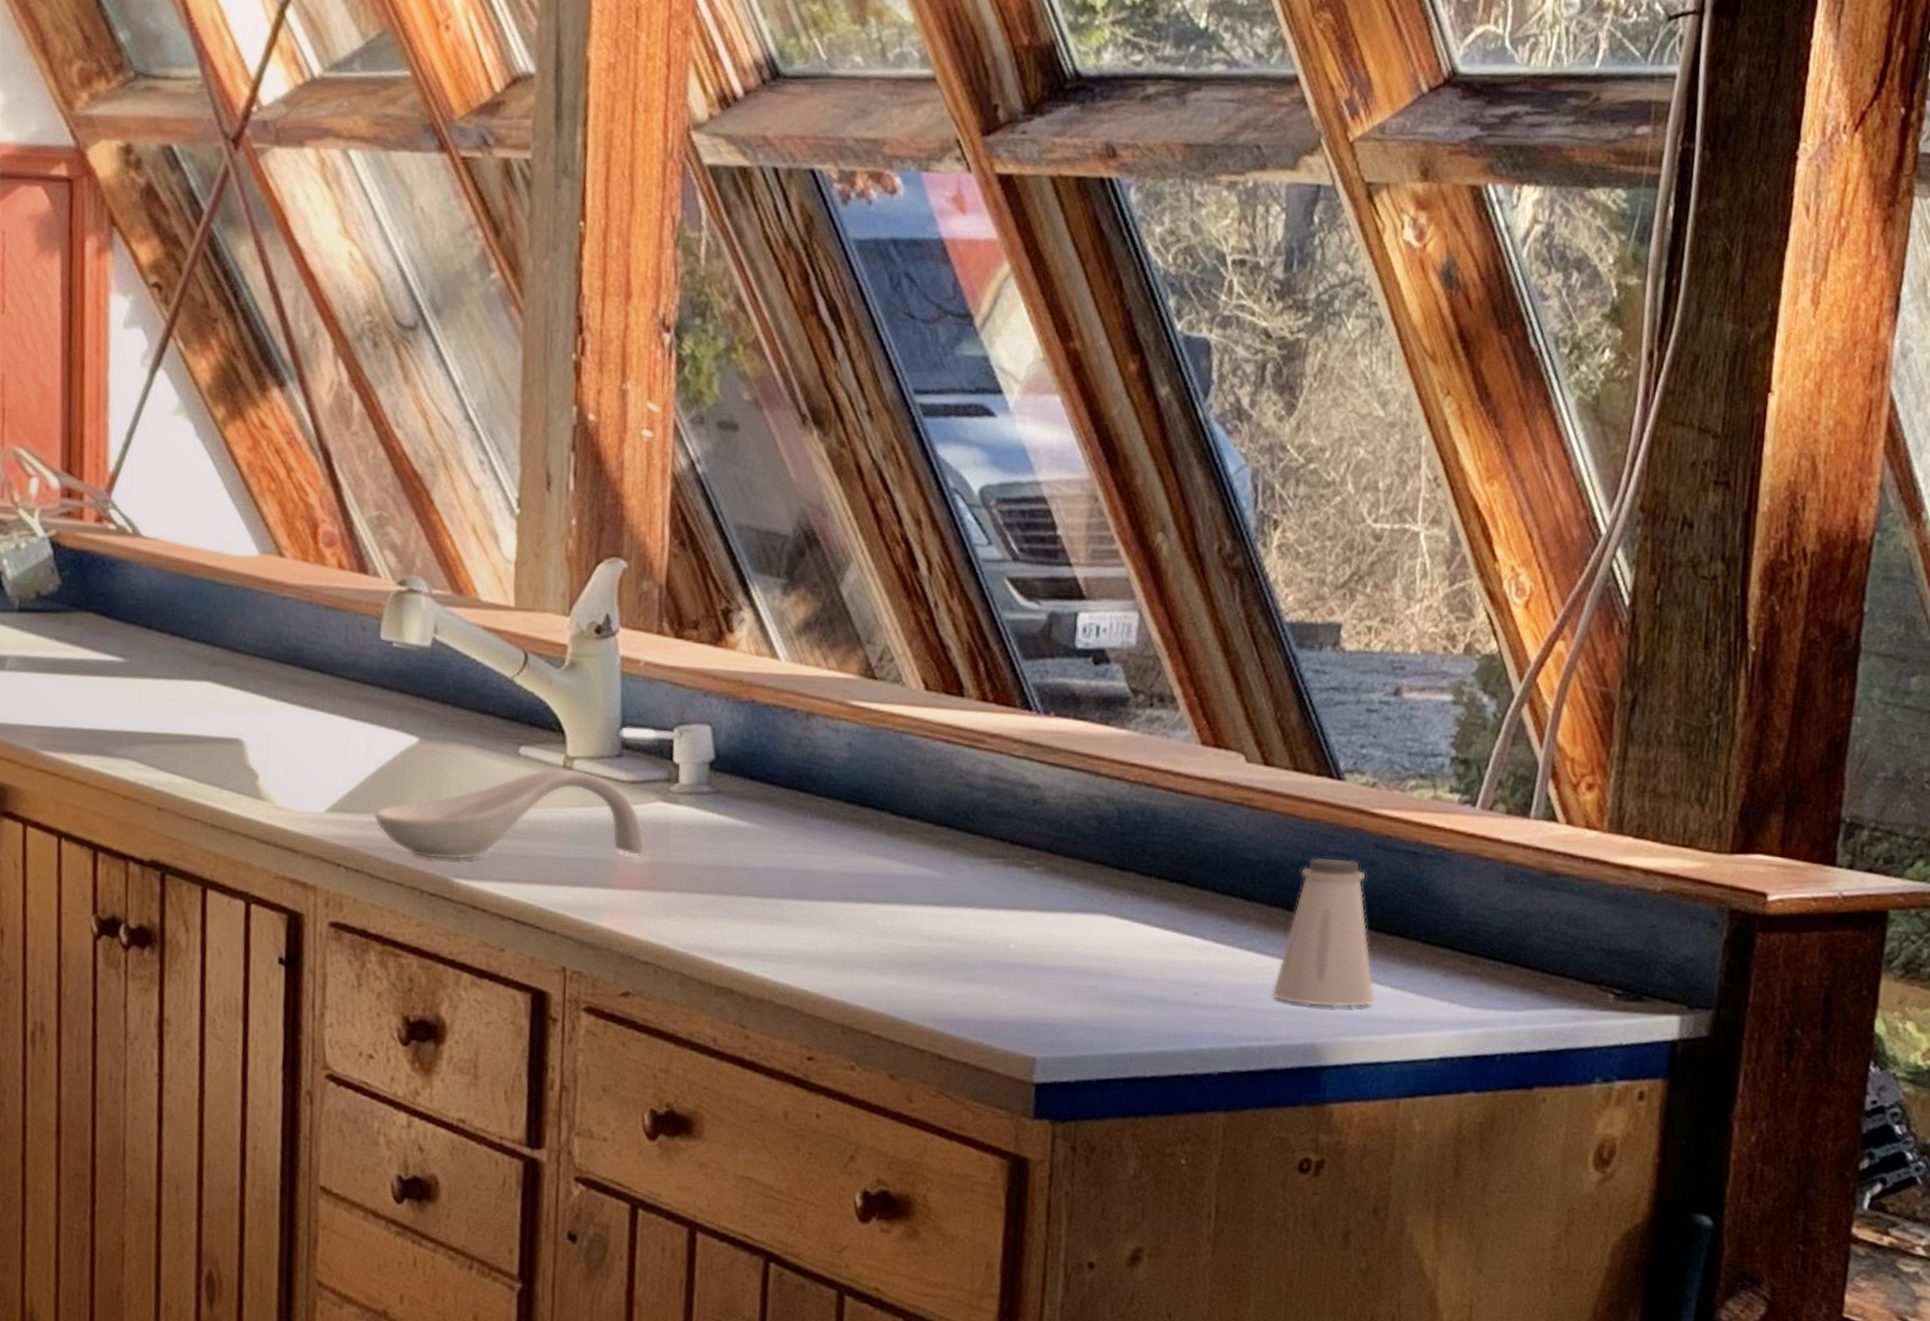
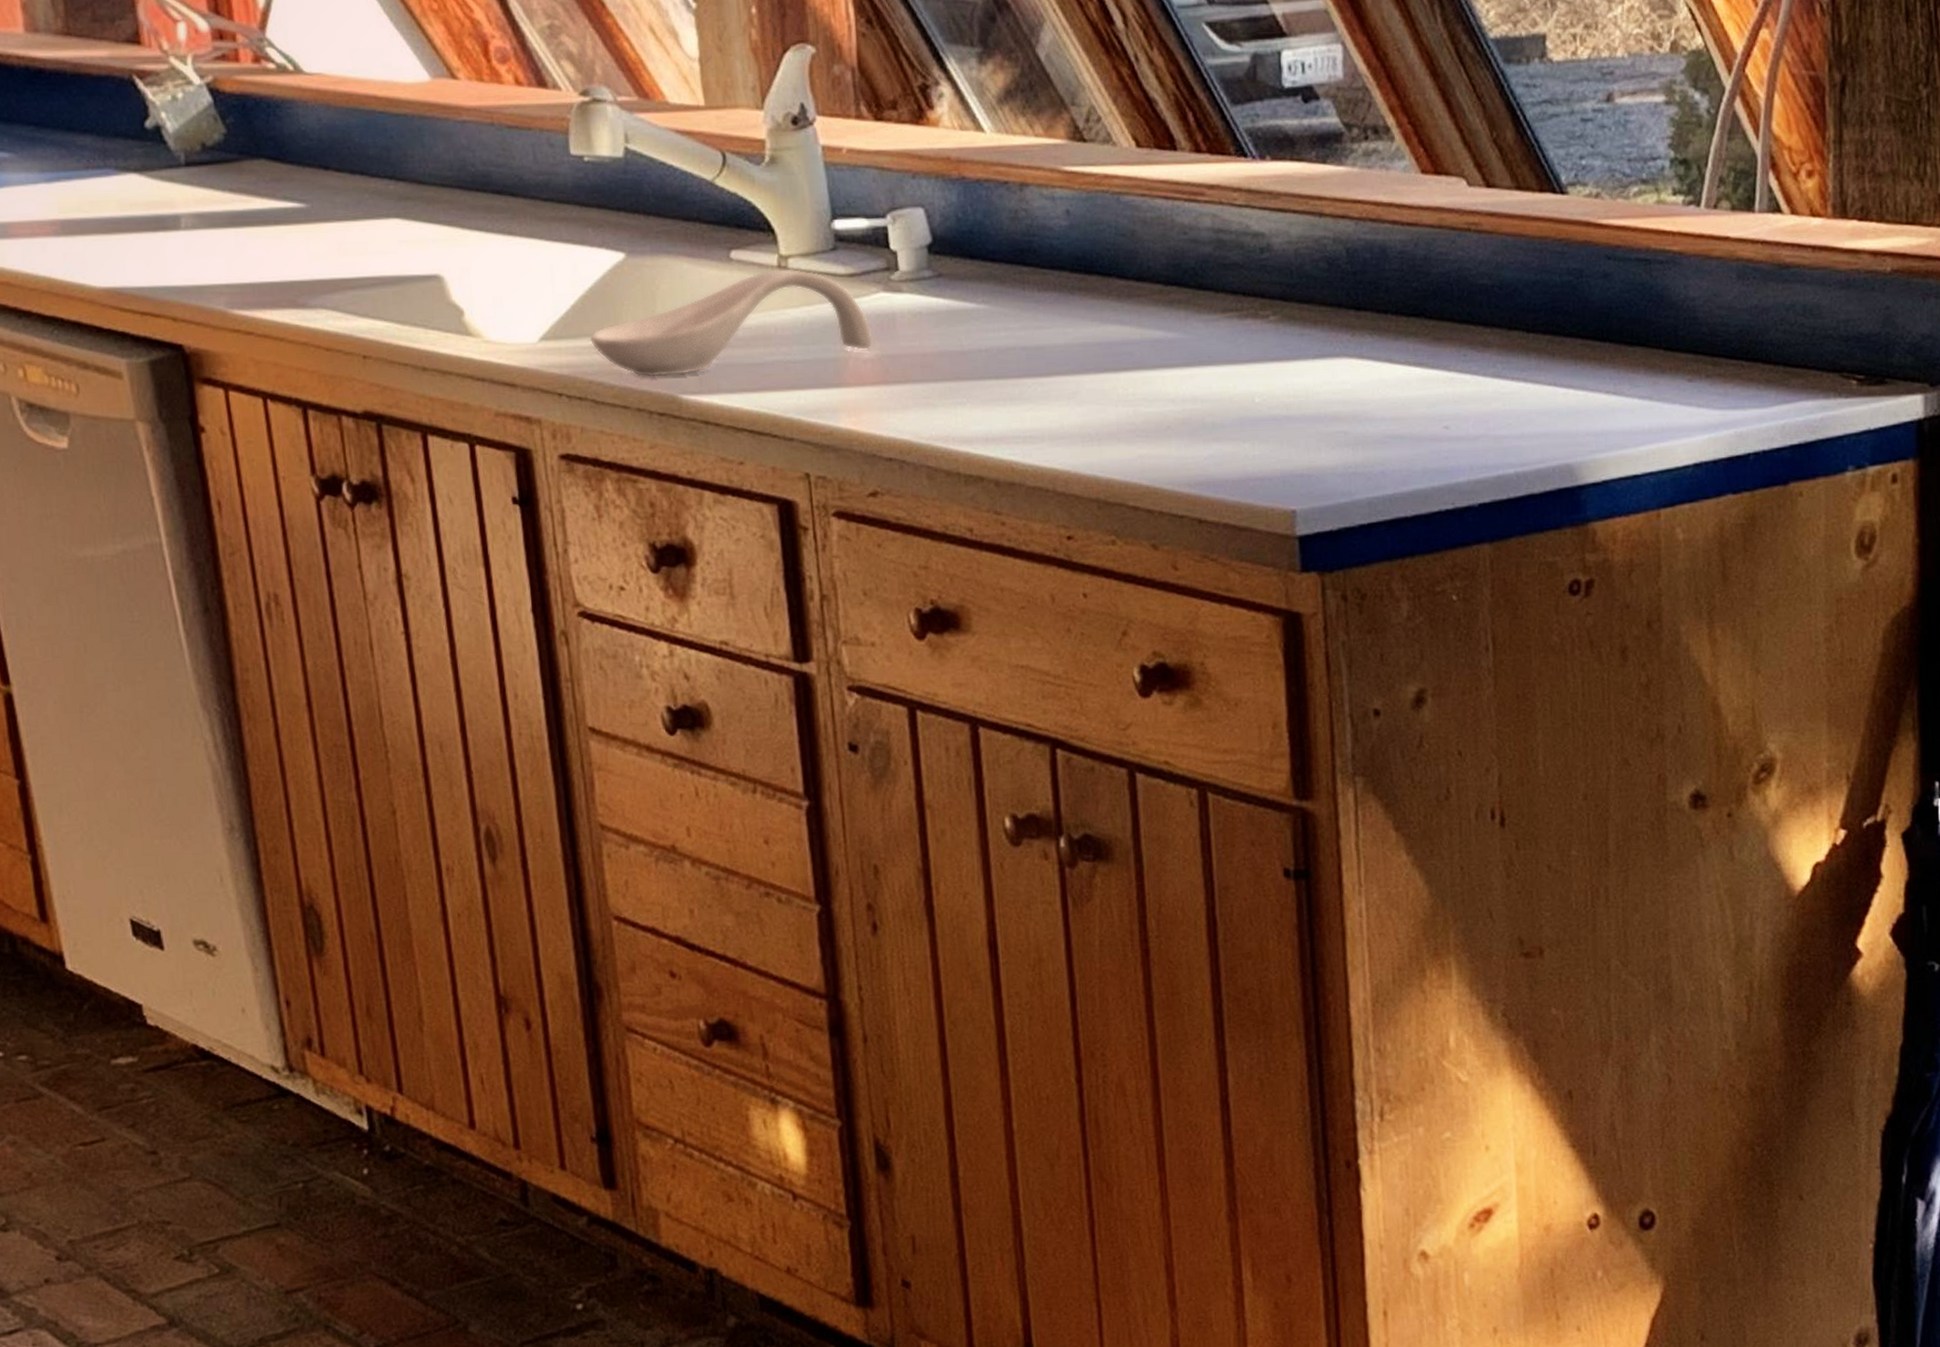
saltshaker: present [1272,857,1375,1008] -> none [1521,273,1624,427]

